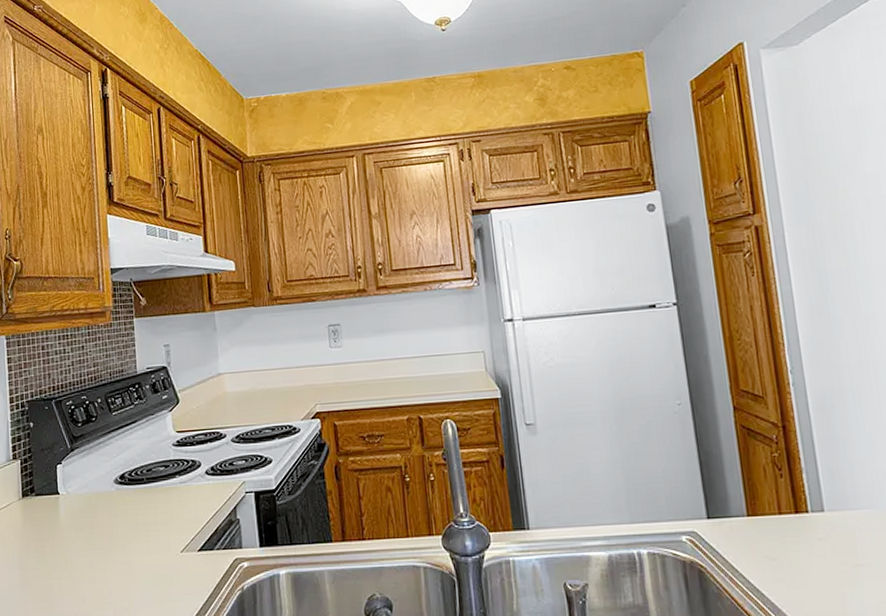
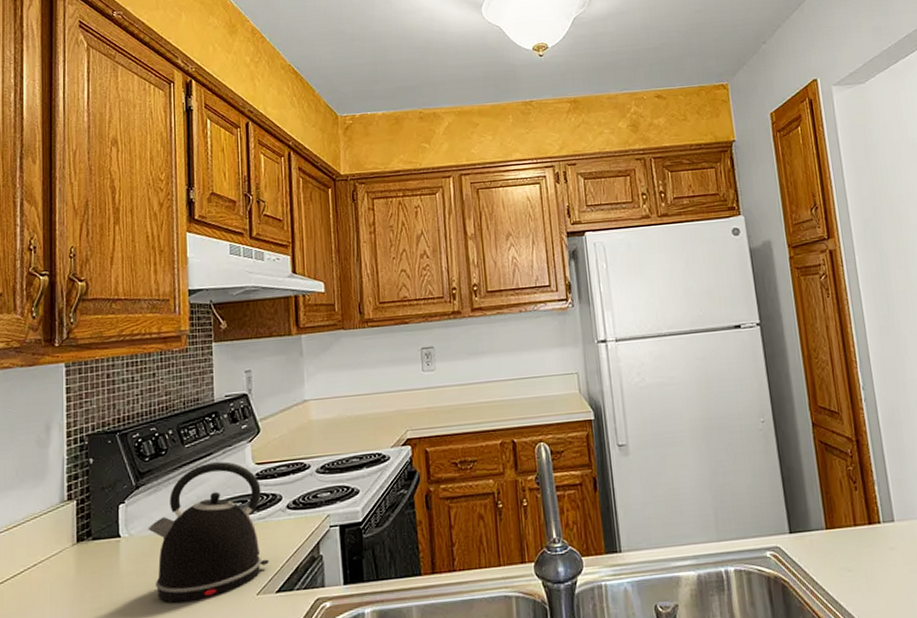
kettle: none [82,429,190,556] -> present [148,461,268,603]

